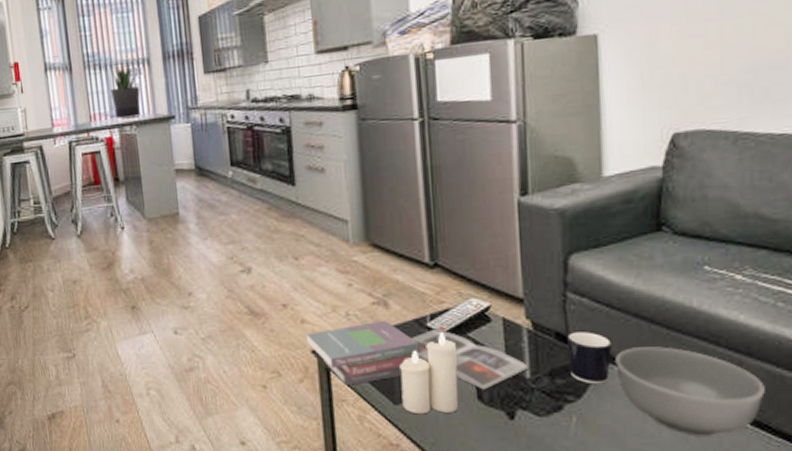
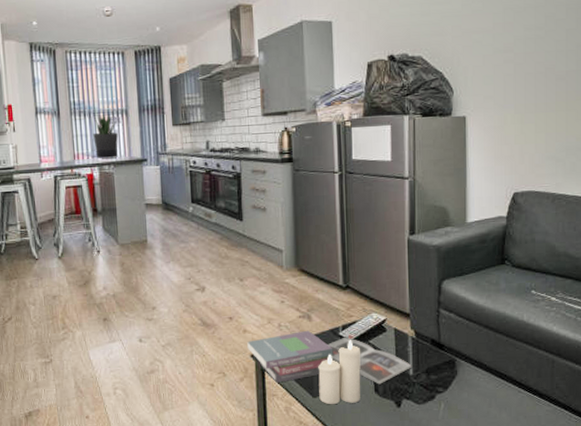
mug: present [567,332,613,385] -> none [439,339,470,379]
bowl: present [615,346,765,436] -> none [472,350,568,416]

